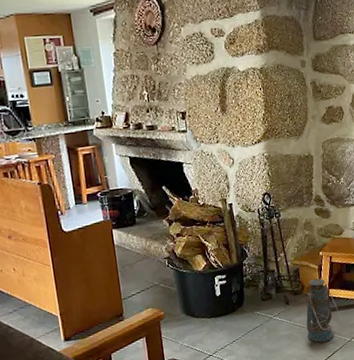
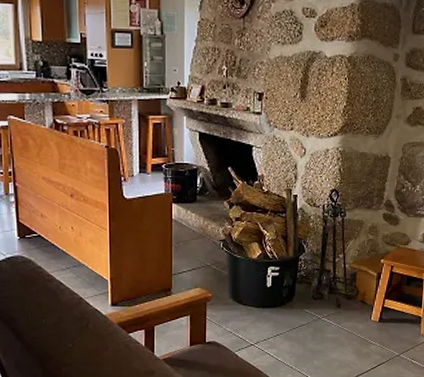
lantern: present [306,278,340,343] -> none [354,286,392,353]

